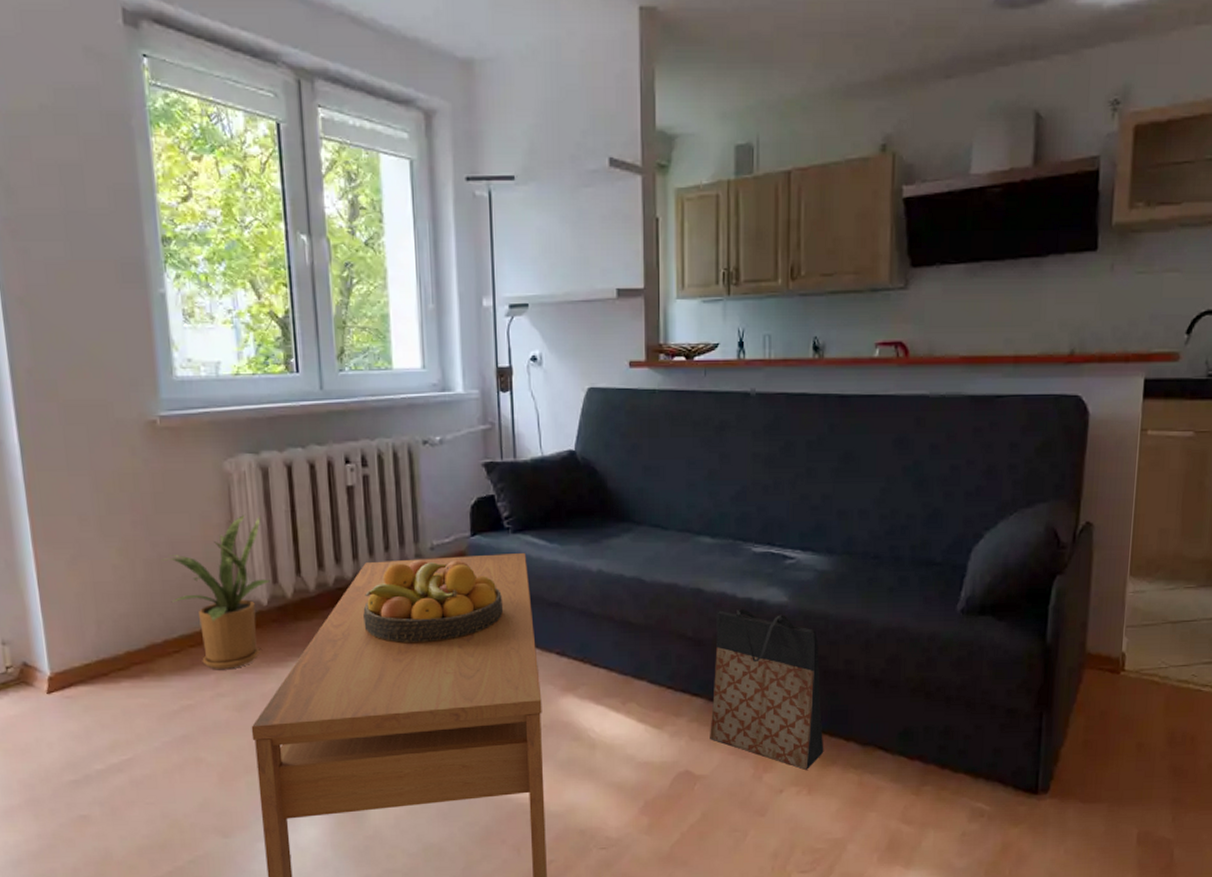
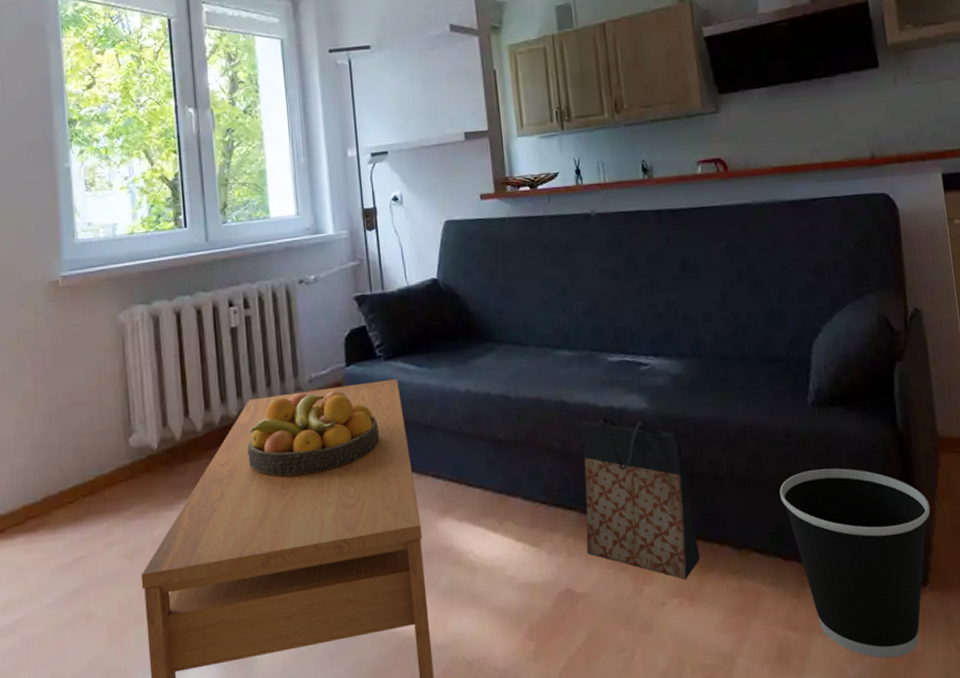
house plant: present [161,515,271,669] -> none [59,361,161,517]
wastebasket: none [914,676,1065,855] -> present [779,468,931,658]

